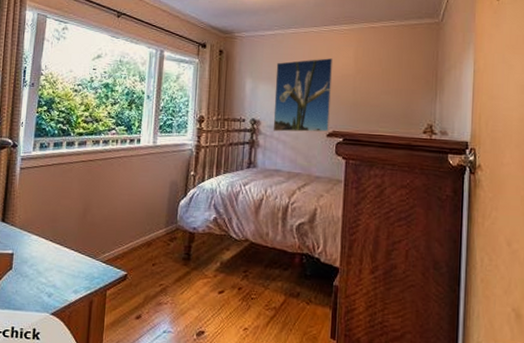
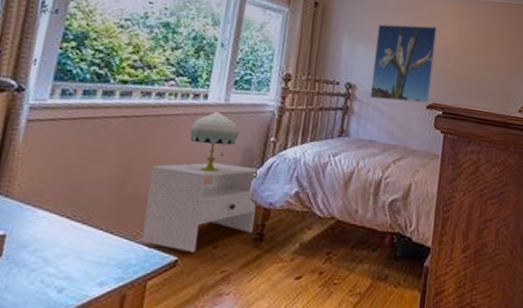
nightstand: none [100,195,185,269] -> present [141,163,261,252]
table lamp: none [129,152,166,203] -> present [189,111,240,172]

